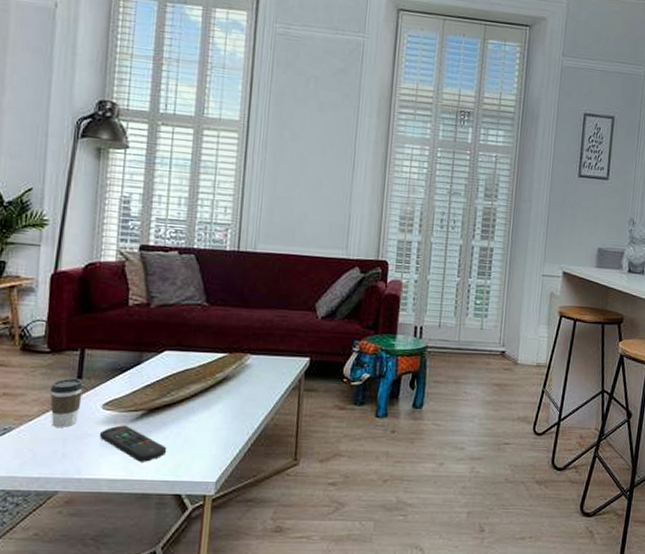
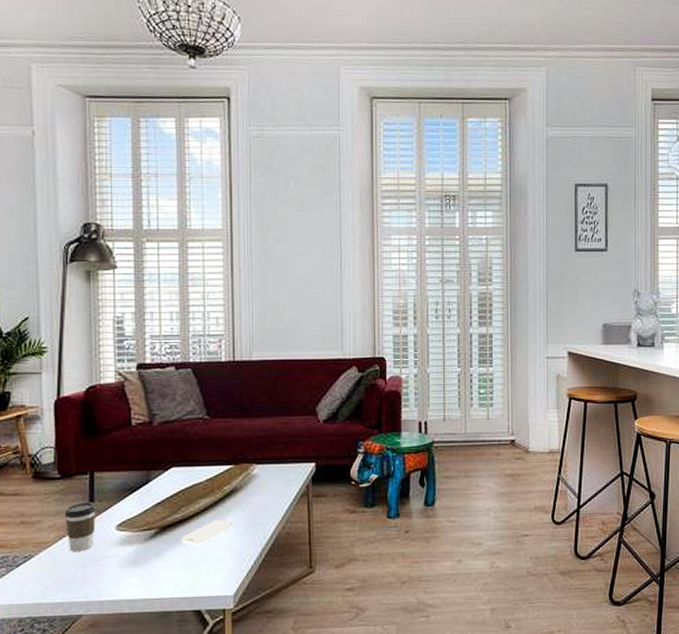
remote control: present [99,425,167,462] -> none [115,545,183,580]
smartphone: none [166,406,222,429] -> present [180,520,233,544]

